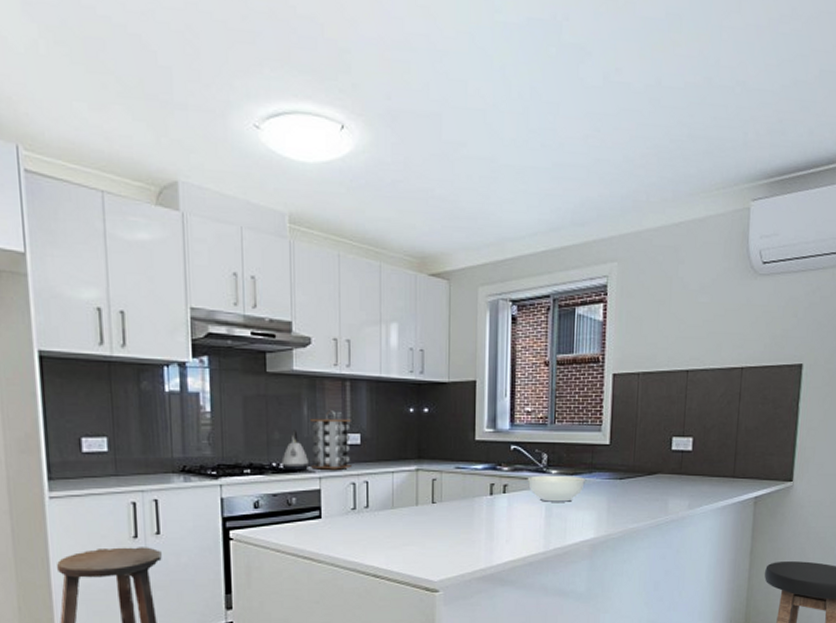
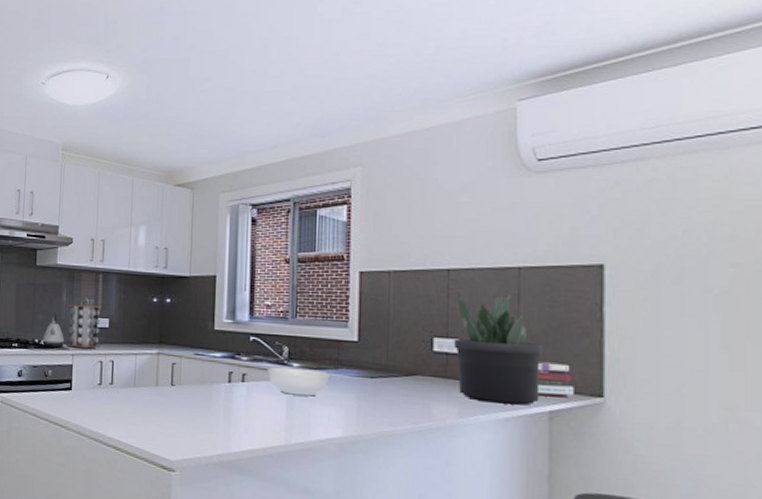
planter: none [688,392,755,494] -> present [453,291,544,406]
books: none [748,453,774,484] -> present [536,361,574,398]

